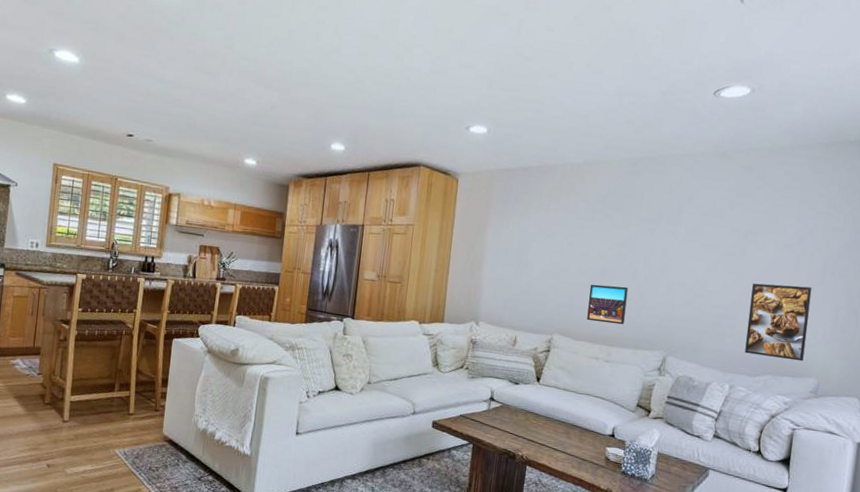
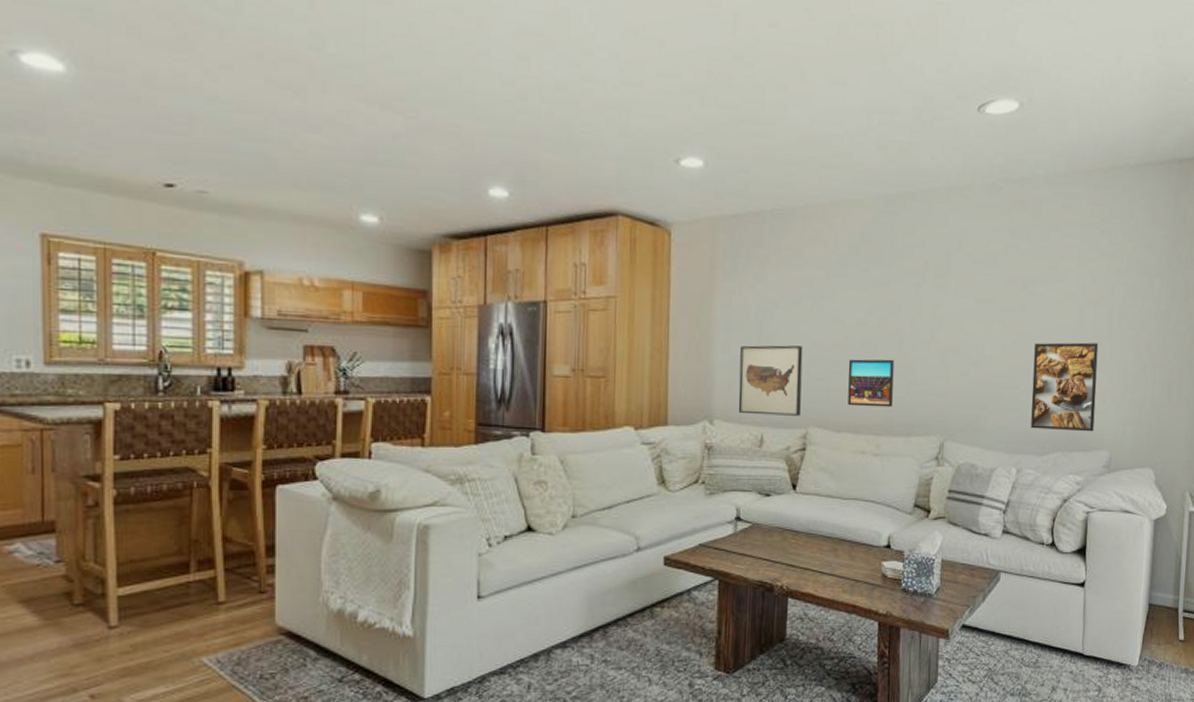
wall art: none [498,268,554,325] -> present [738,345,803,416]

